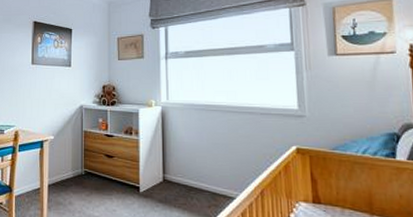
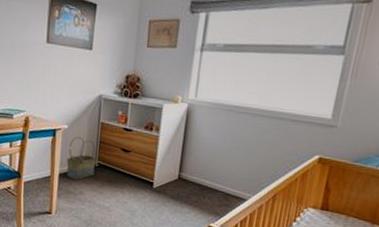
basket: none [55,145,83,190] -> present [66,136,97,180]

